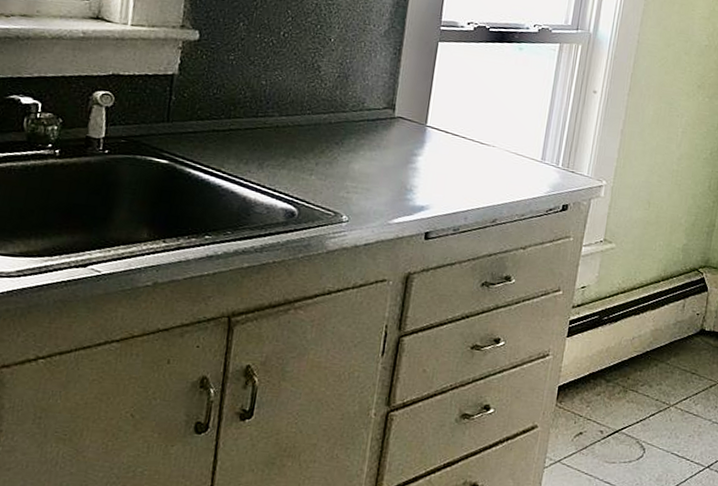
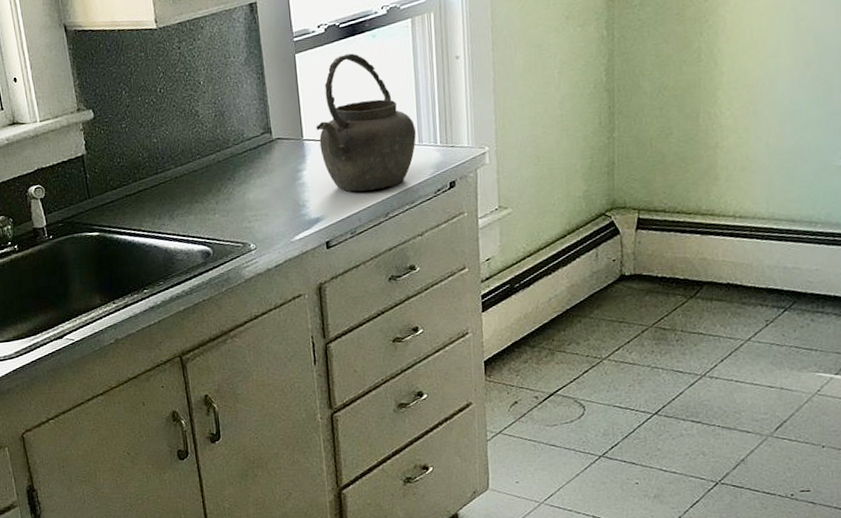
kettle: none [441,56,541,195] -> present [316,53,416,192]

